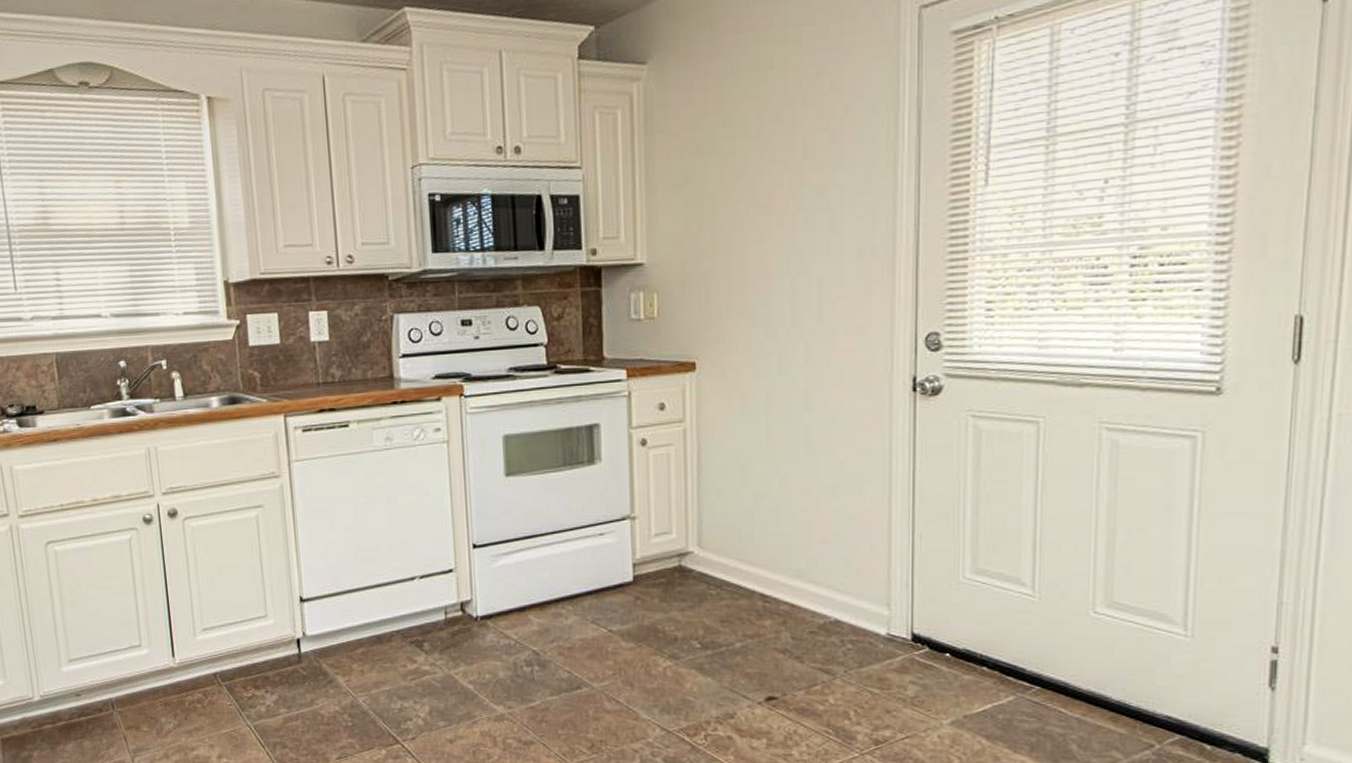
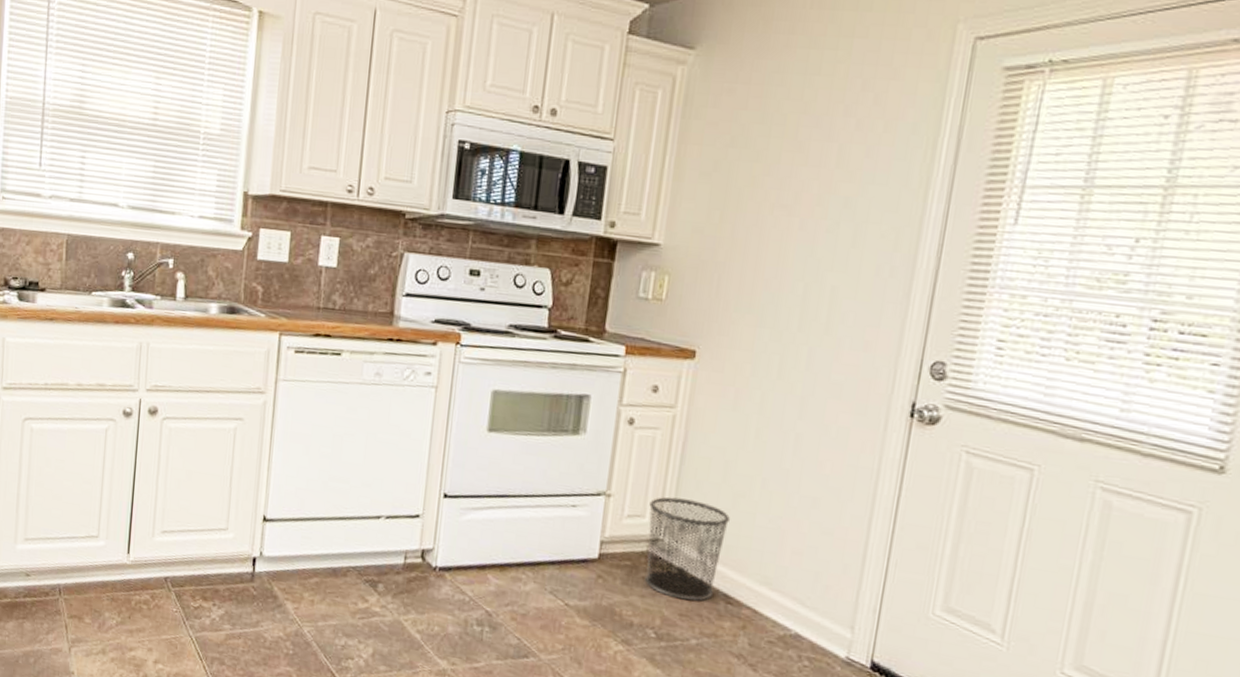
waste bin: none [674,508,756,606] -> present [644,497,731,601]

